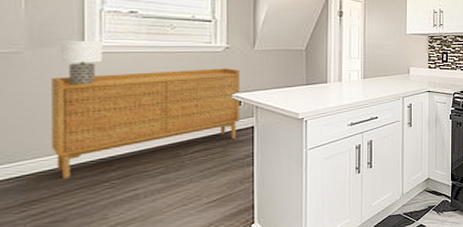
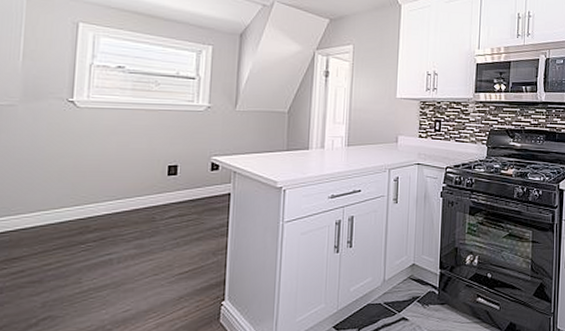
sideboard: present [50,68,240,179] -> none [34,129,220,237]
lamp: present [59,40,102,85] -> none [49,94,90,141]

